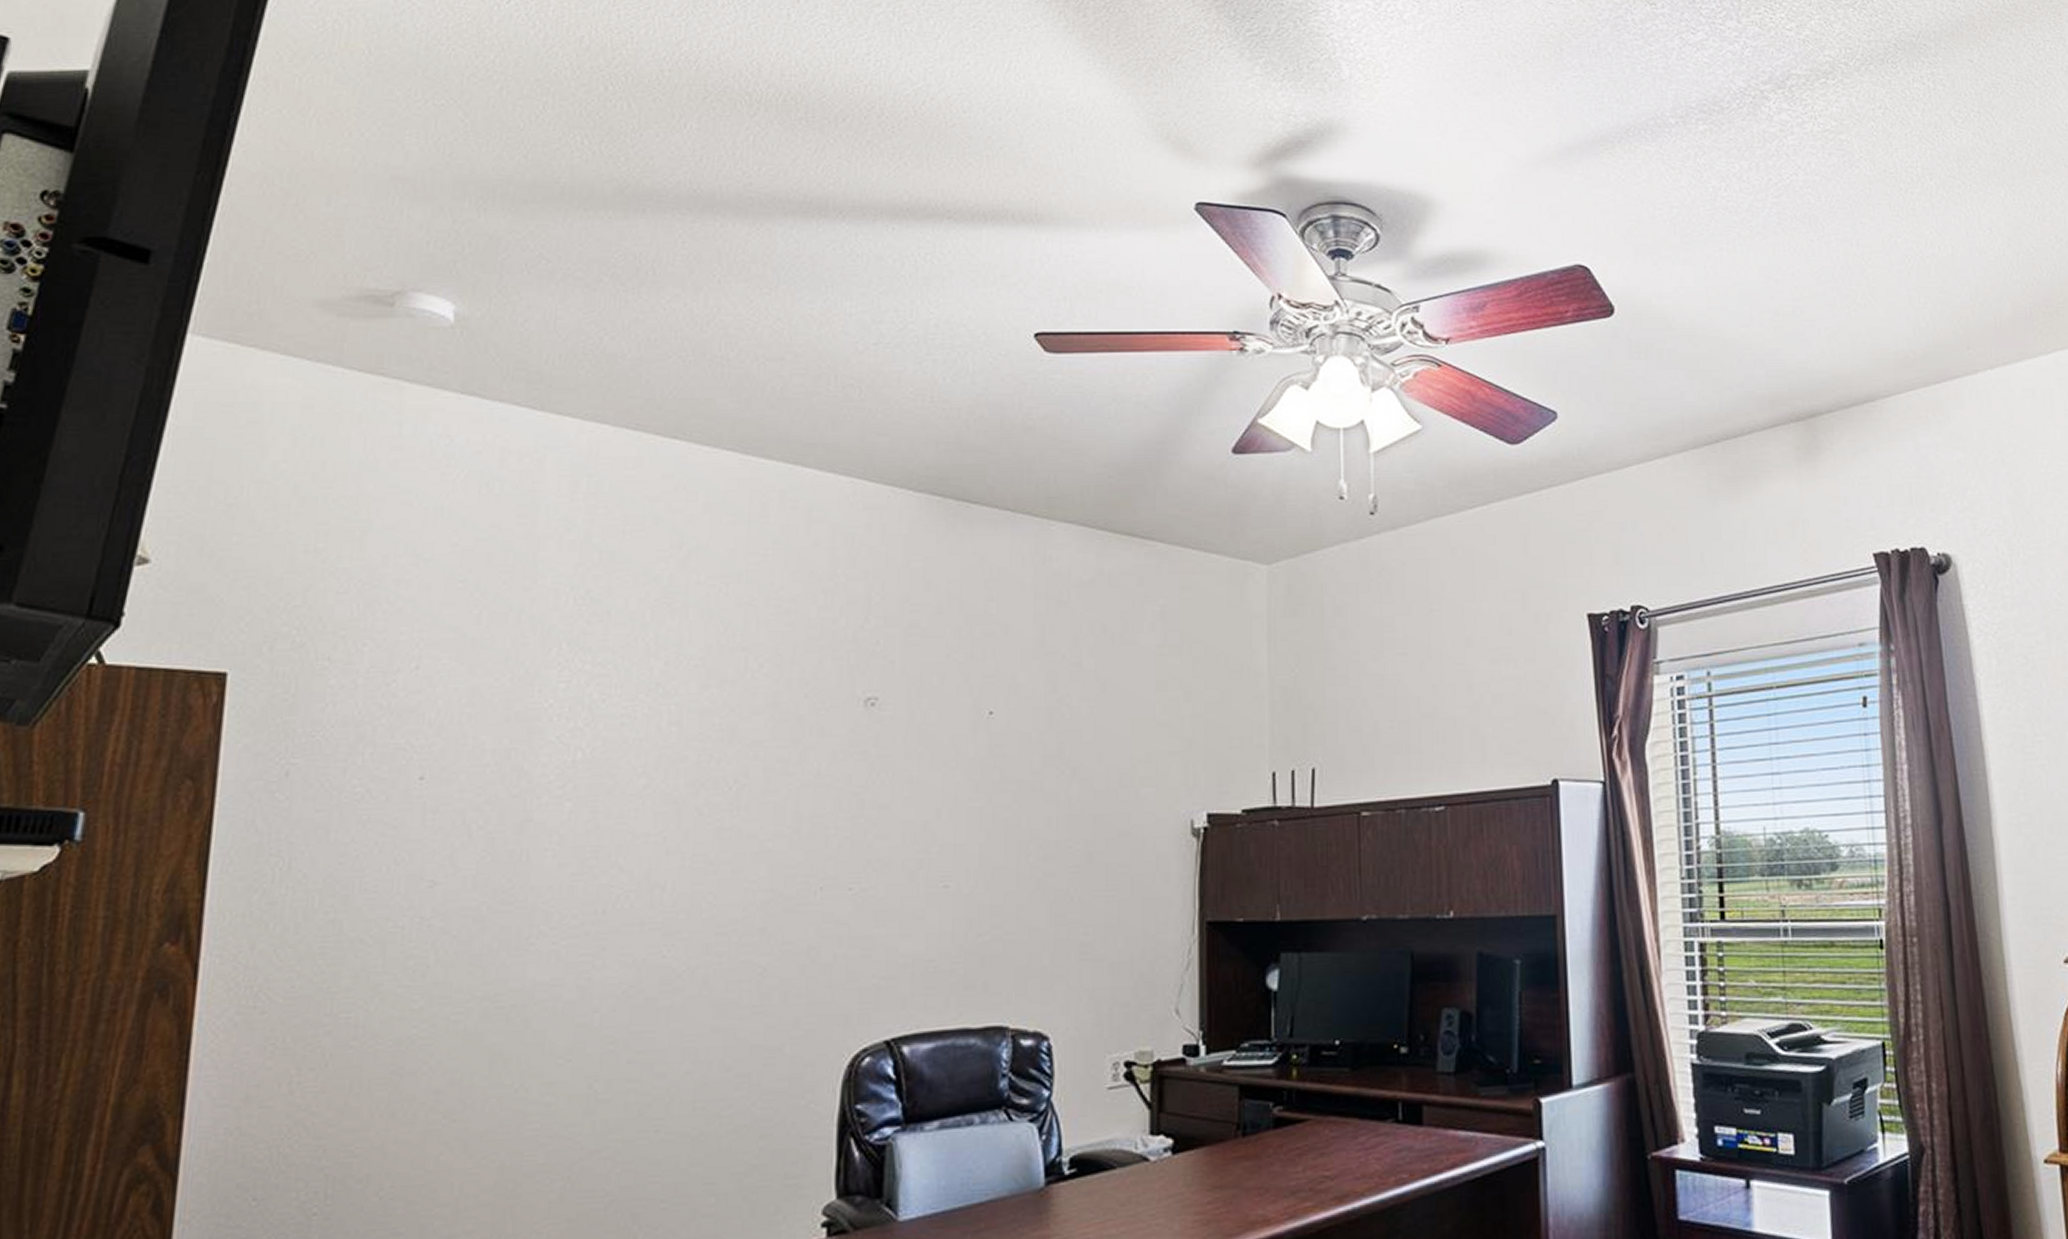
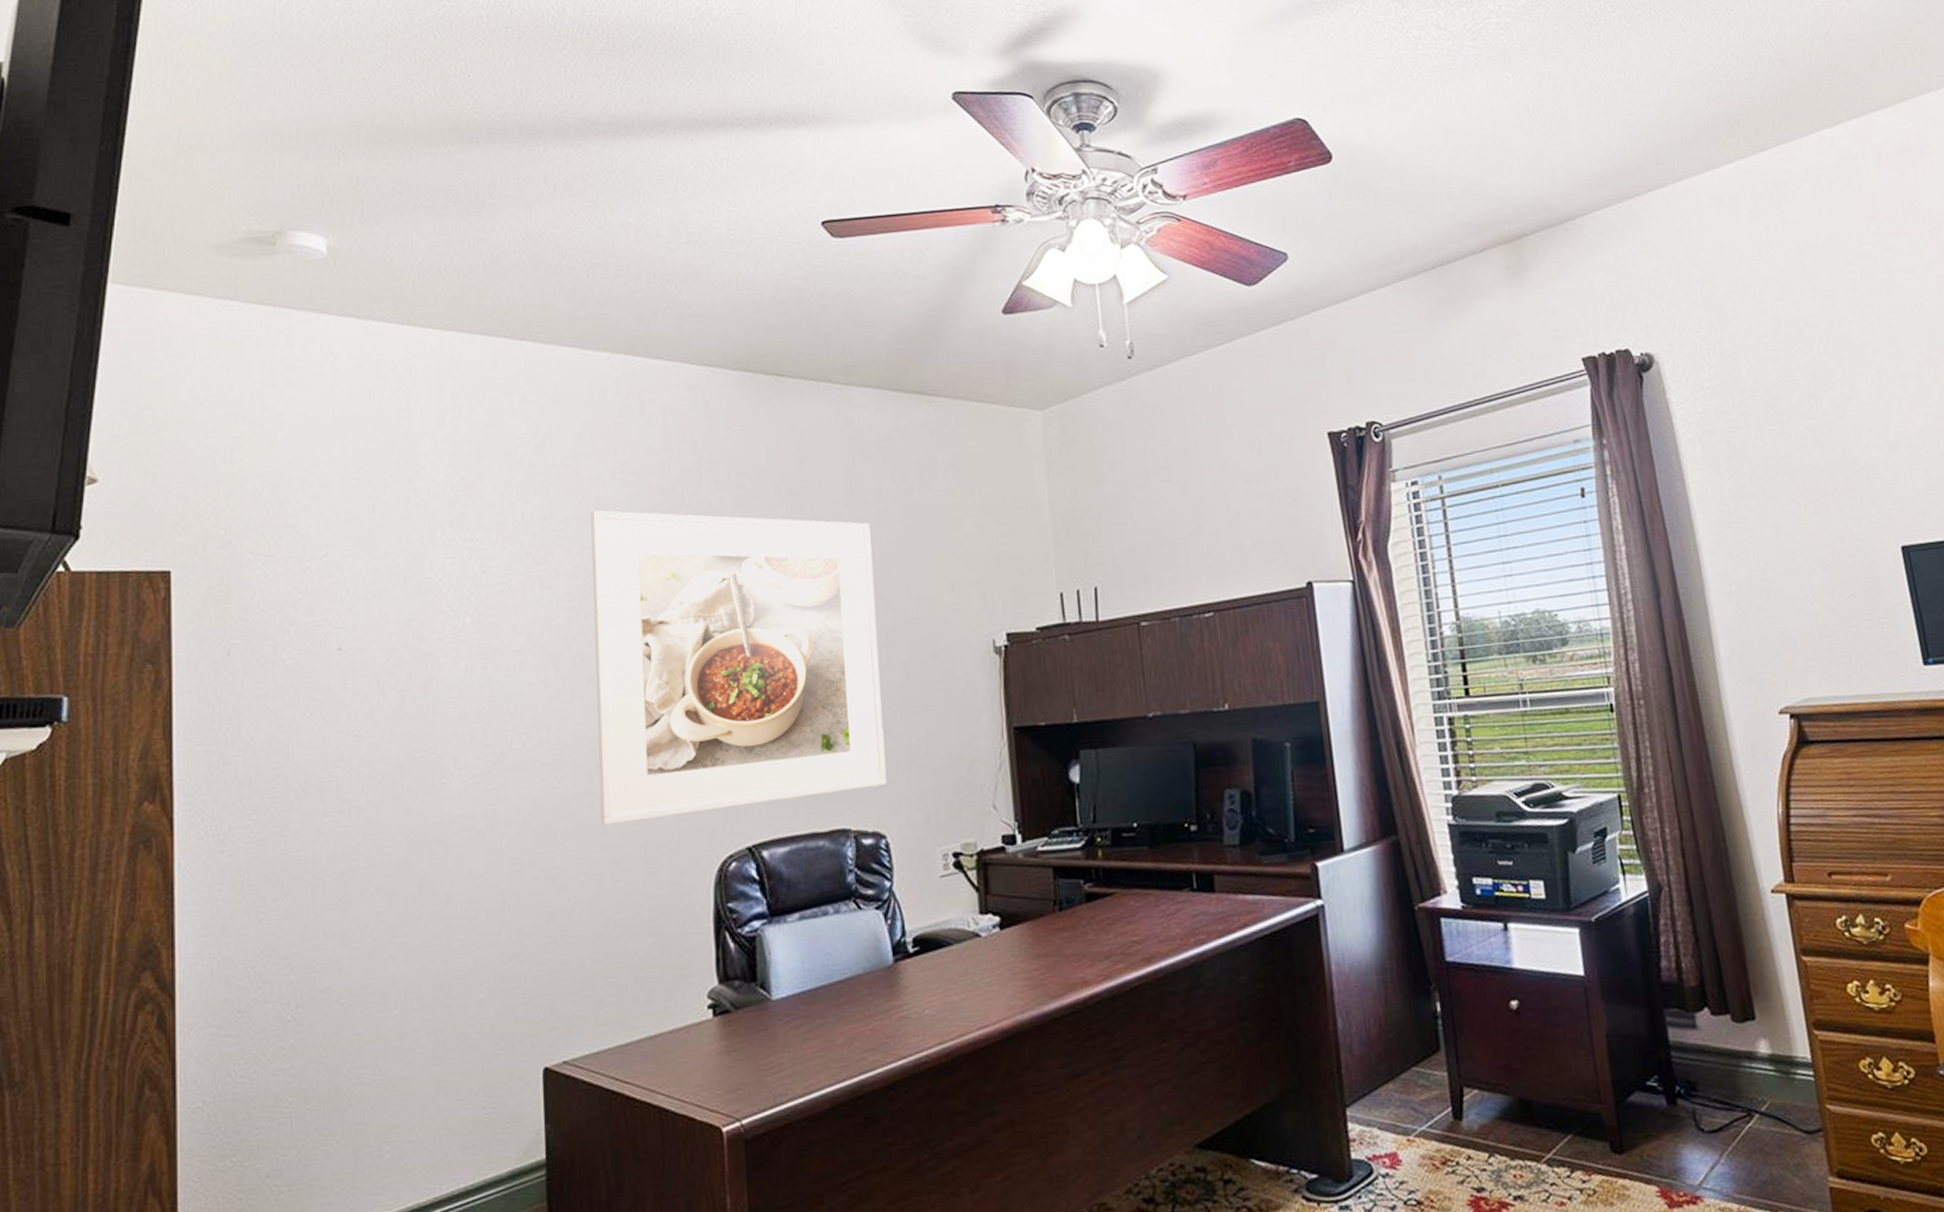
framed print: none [715,639,1060,1005] -> present [590,510,887,826]

